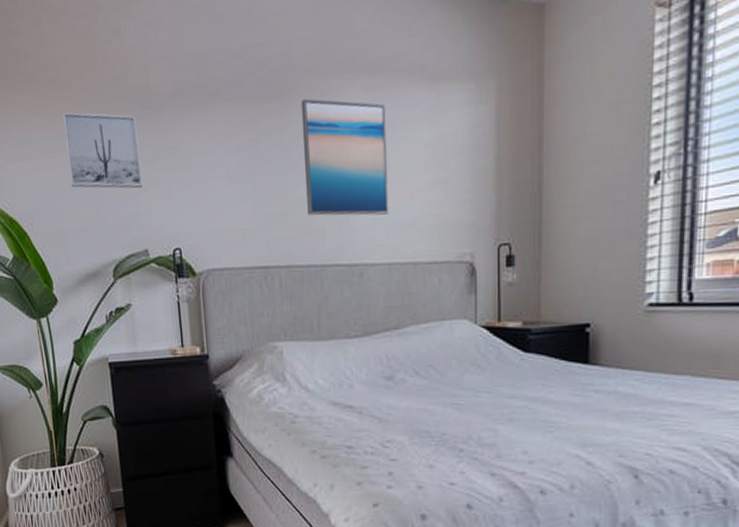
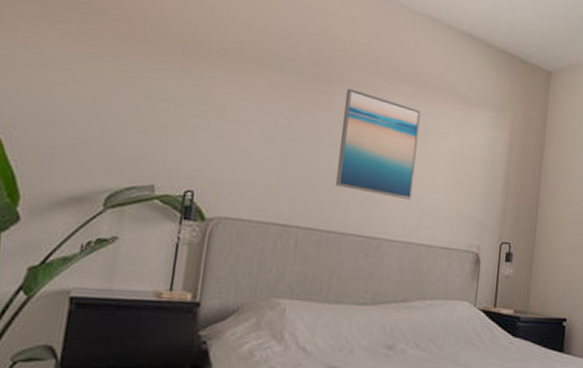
wall art: present [62,112,143,189] -> none [77,34,174,126]

